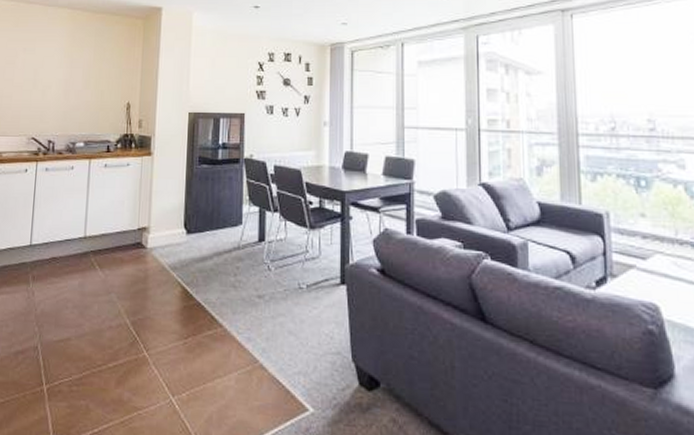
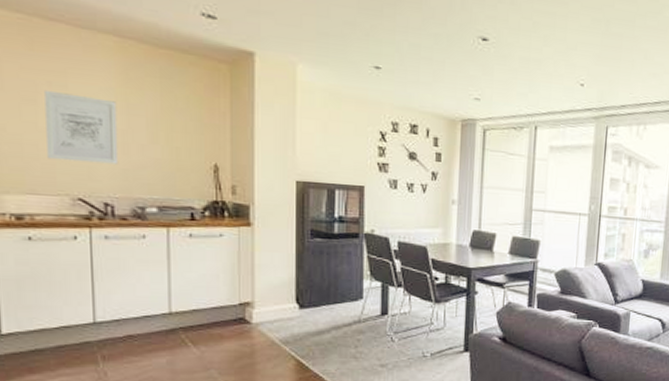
wall art: none [16,54,65,108] -> present [44,89,119,165]

